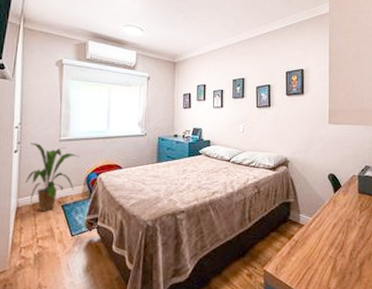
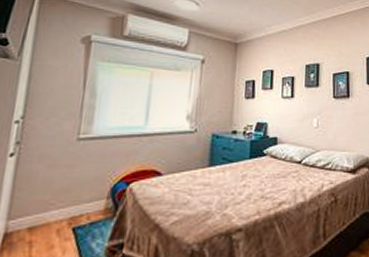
house plant: present [25,143,80,213] -> none [21,142,105,240]

